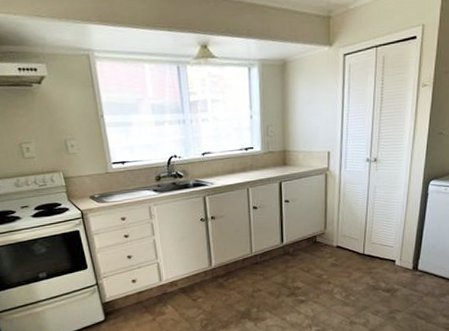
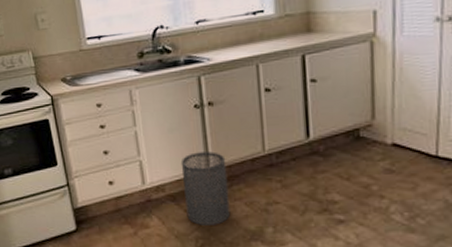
trash can: none [190,254,227,310] -> present [180,151,231,225]

